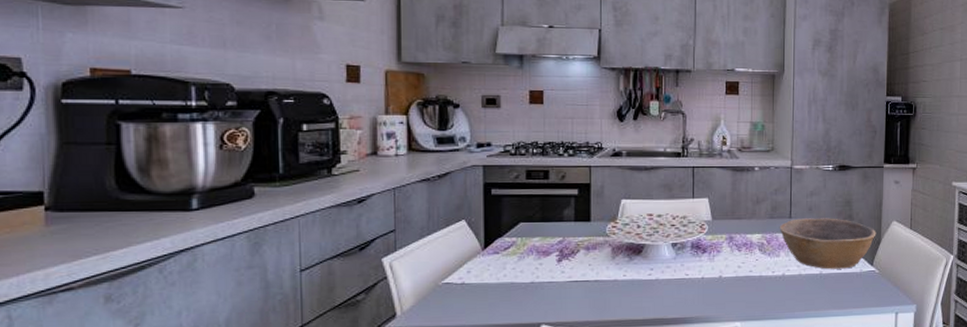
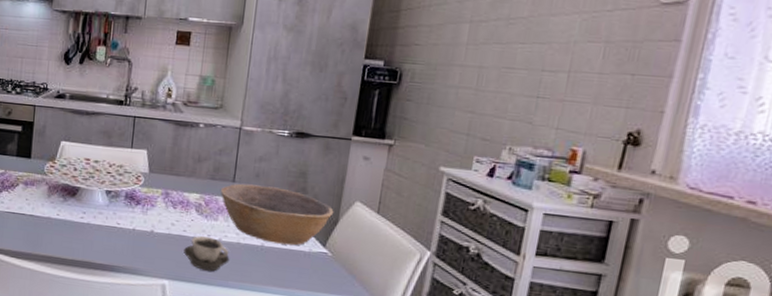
cup: none [752,274,794,306] -> present [184,236,230,272]

